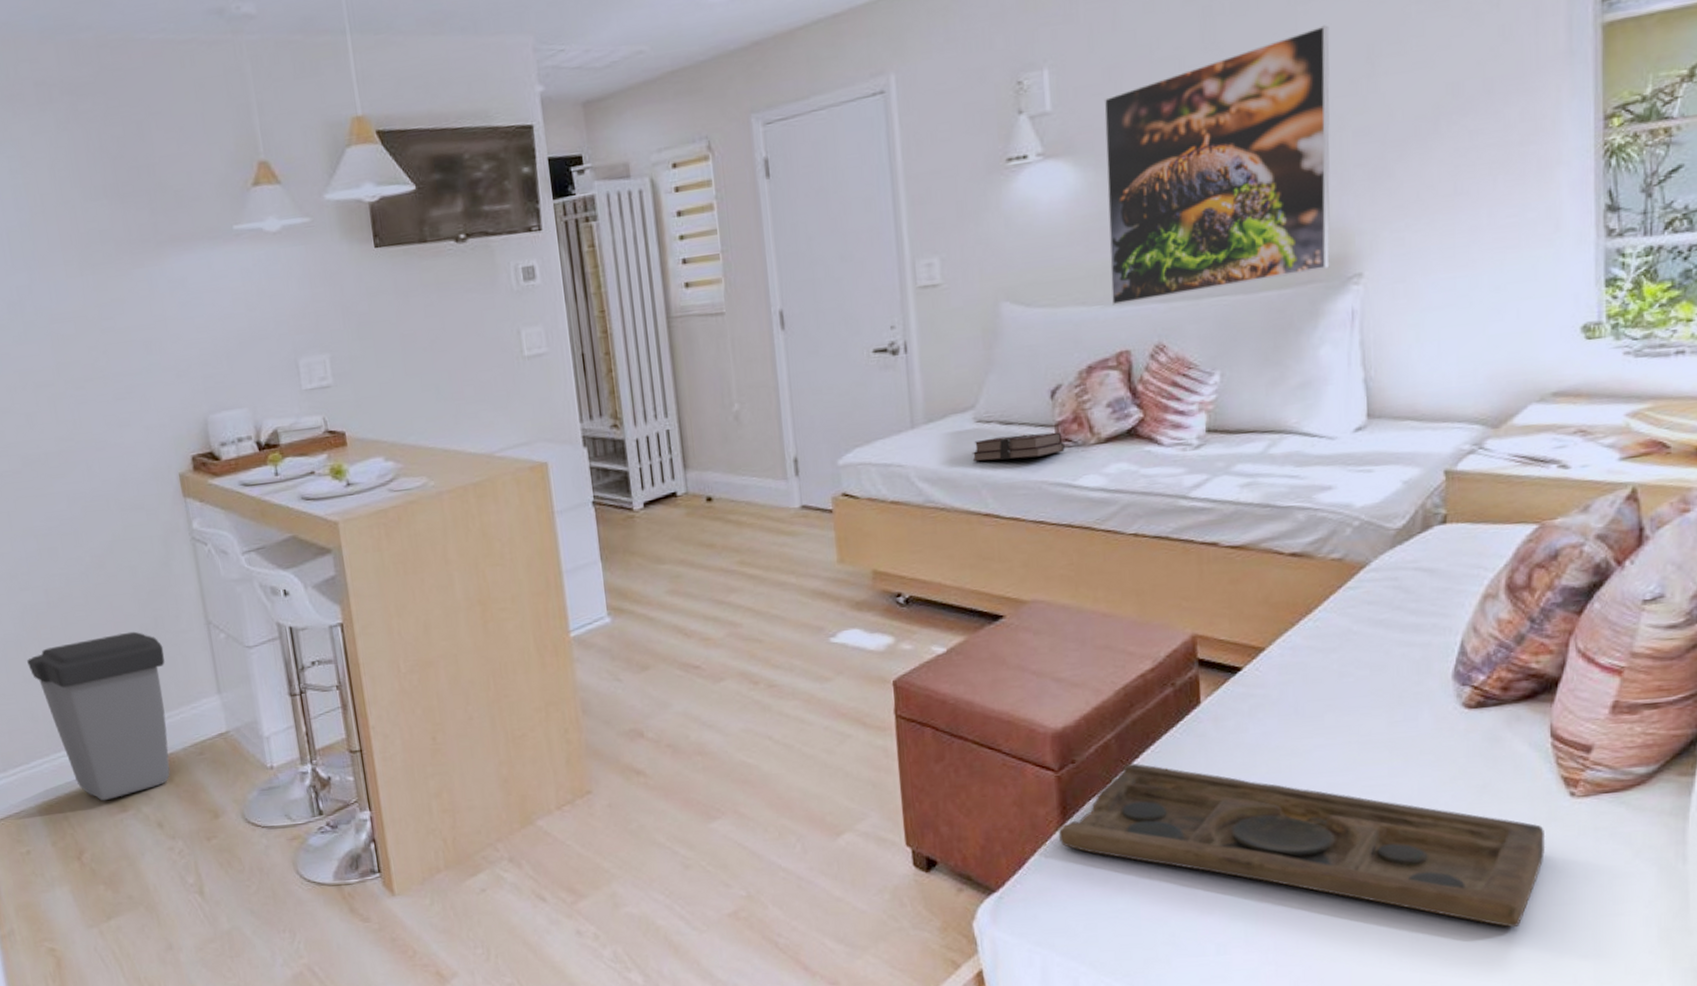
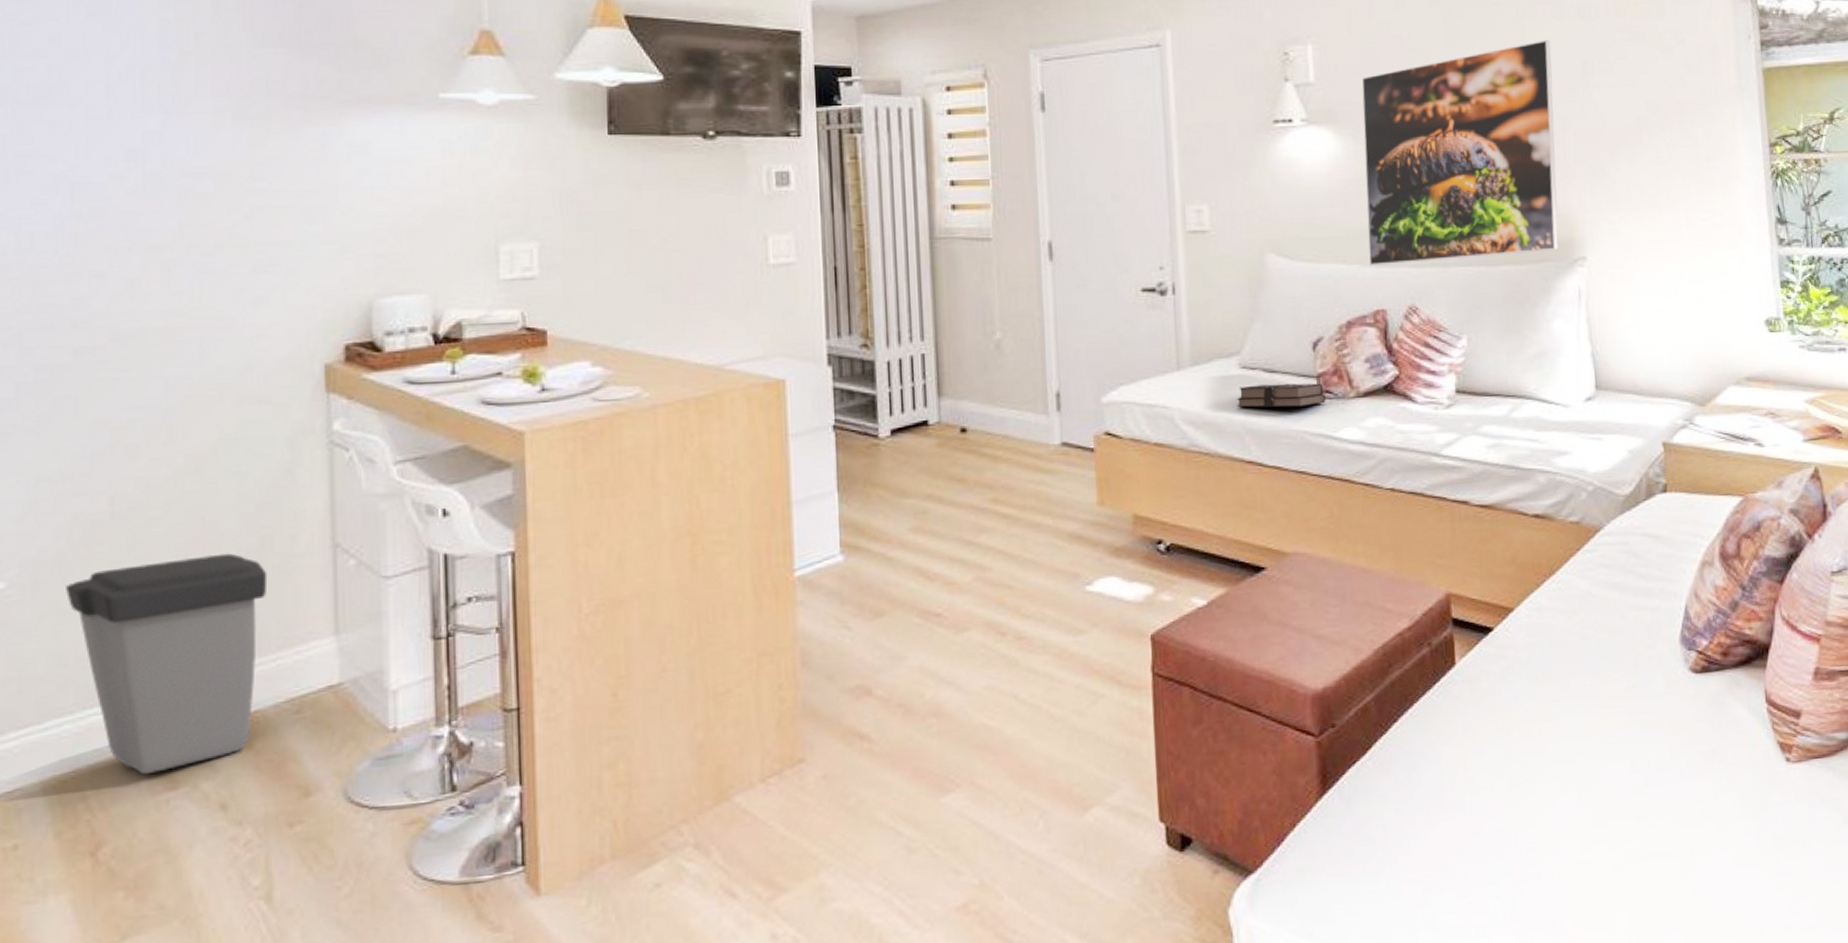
decorative tray: present [1058,763,1546,928] -> none [1318,727,1769,899]

